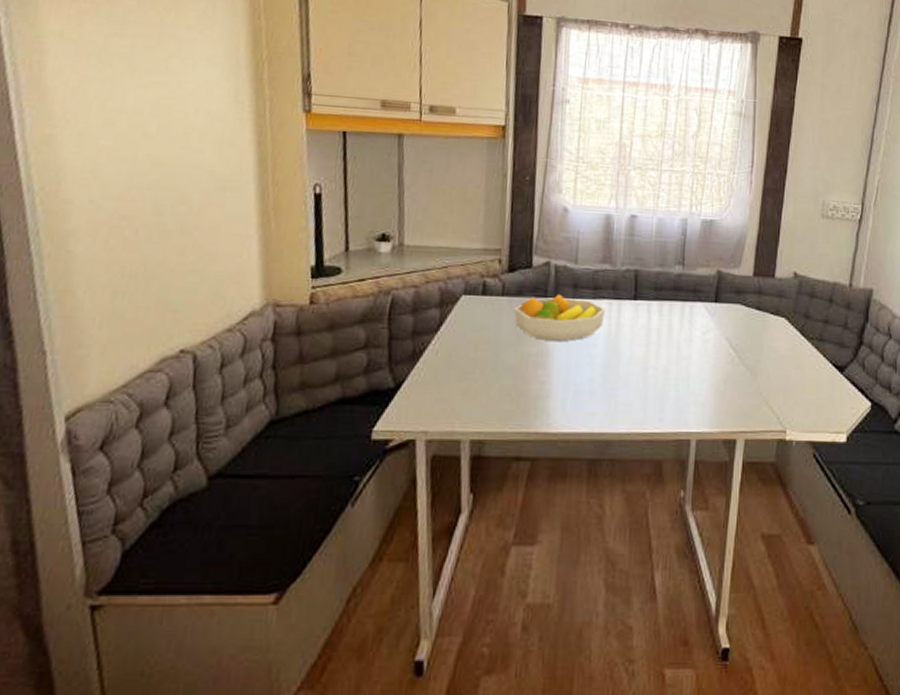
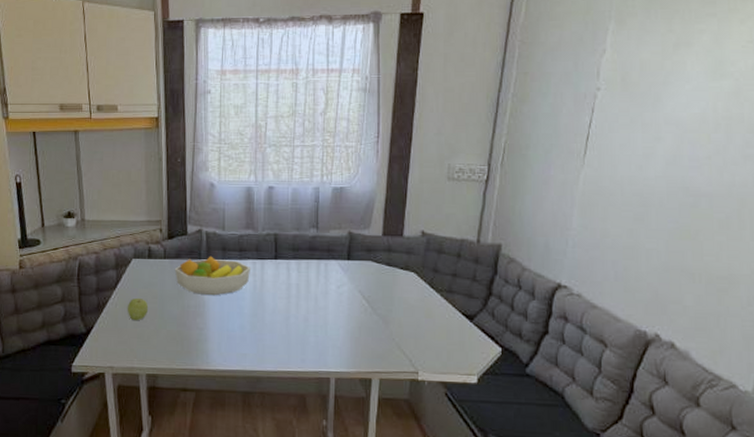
apple: none [450,343,479,373] -> present [127,297,149,321]

